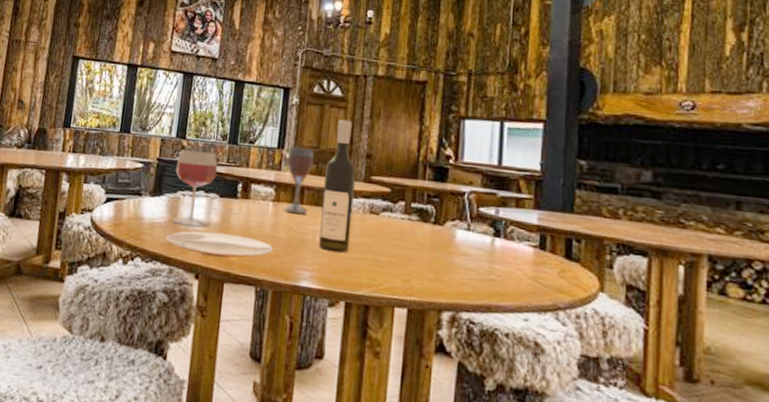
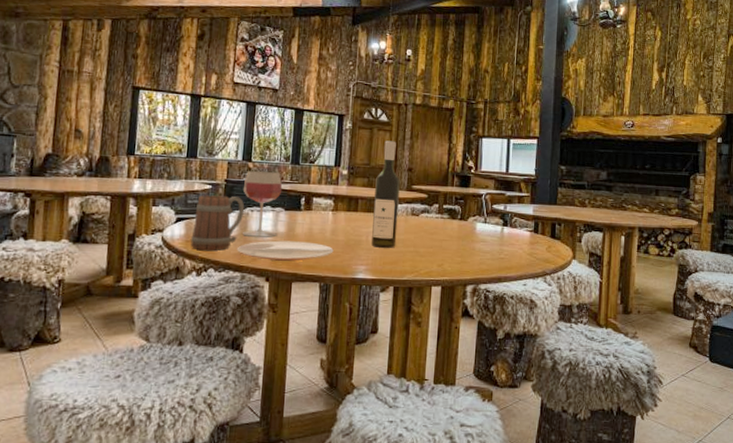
beer mug: none [118,174,177,238] -> present [190,195,245,250]
cup: present [283,147,314,214] -> none [341,164,366,219]

